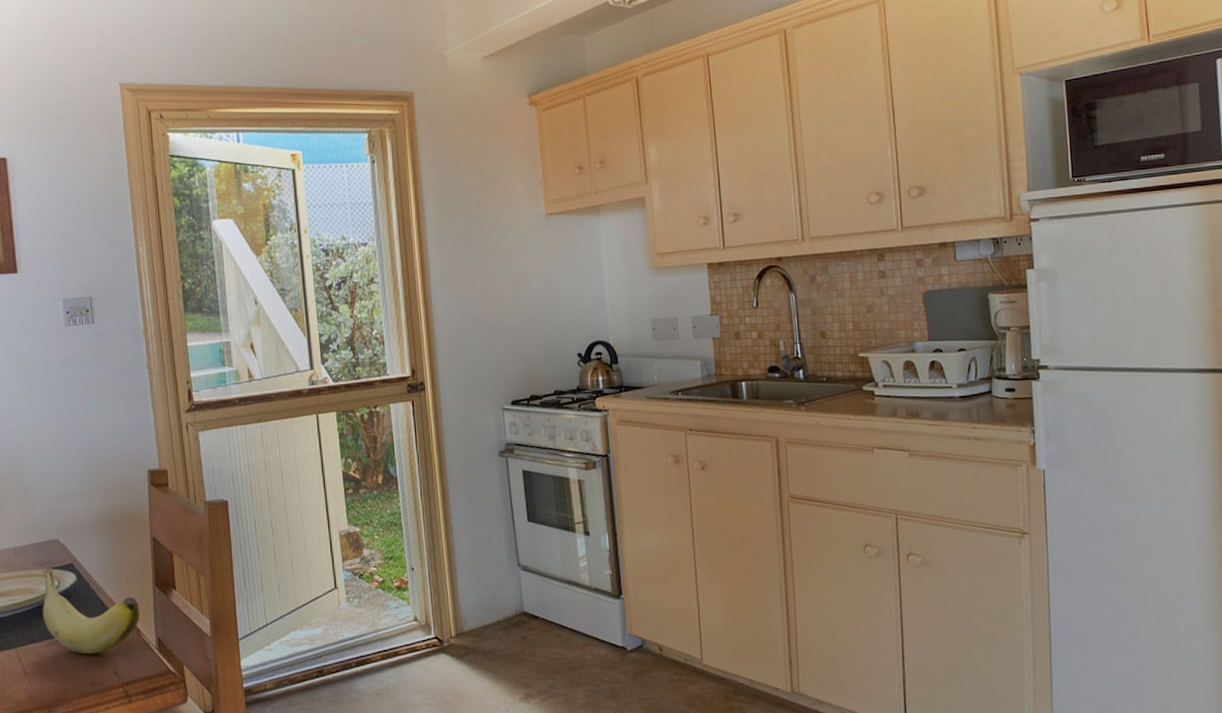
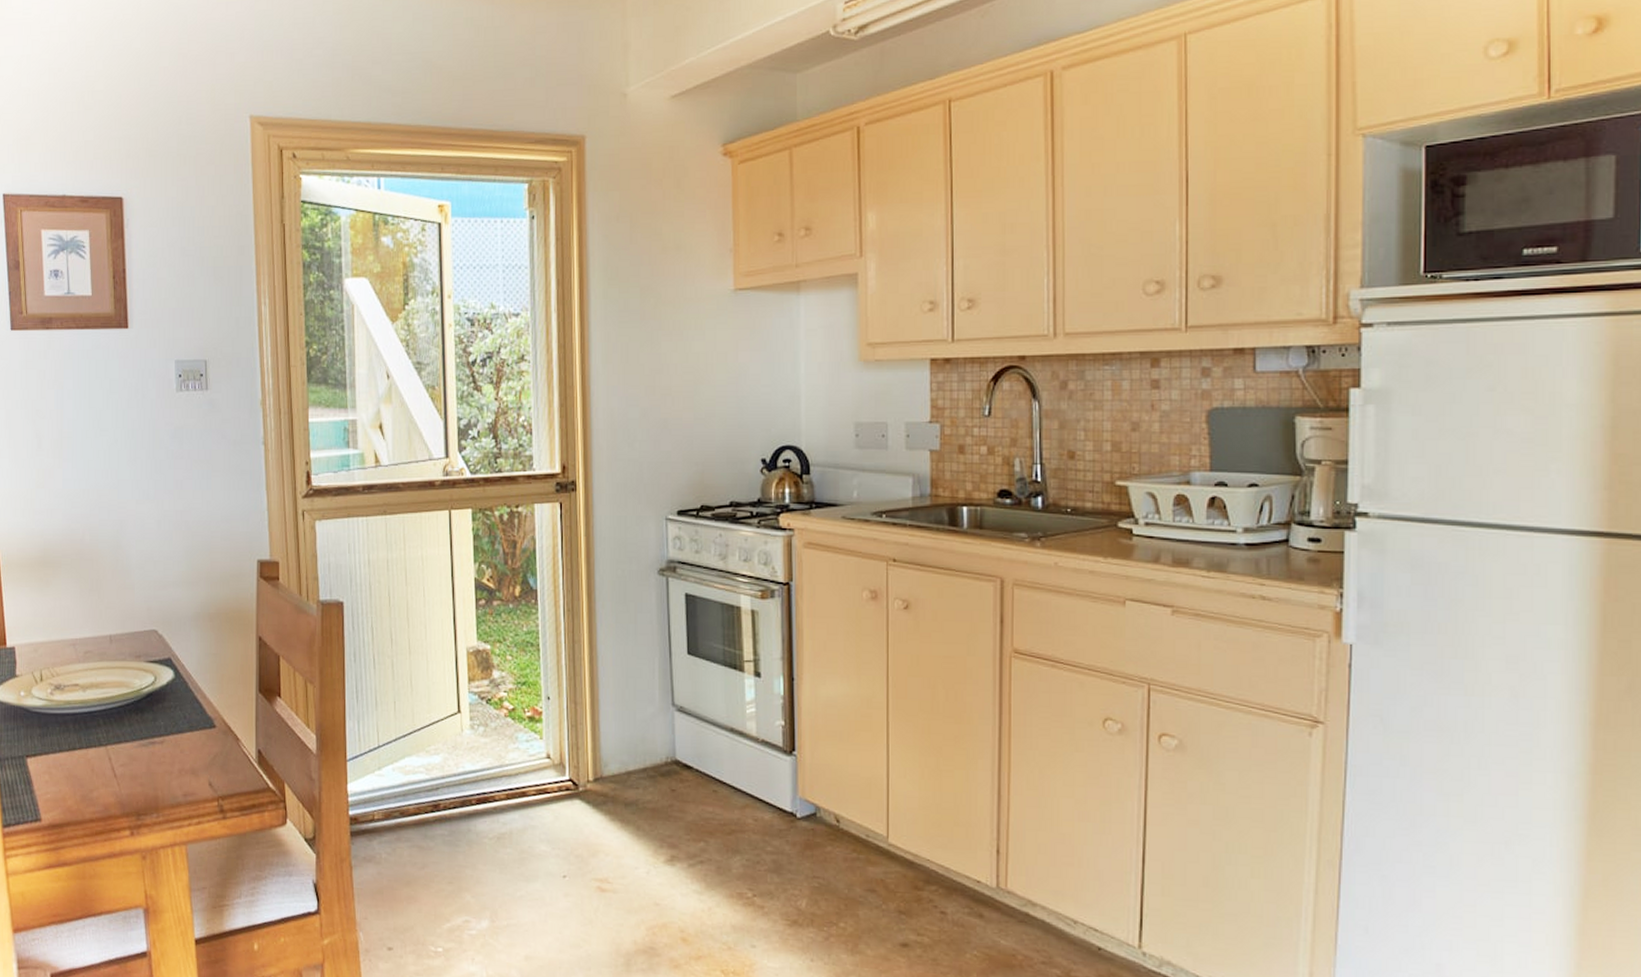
banana: present [42,568,140,655] -> none [136,661,240,762]

